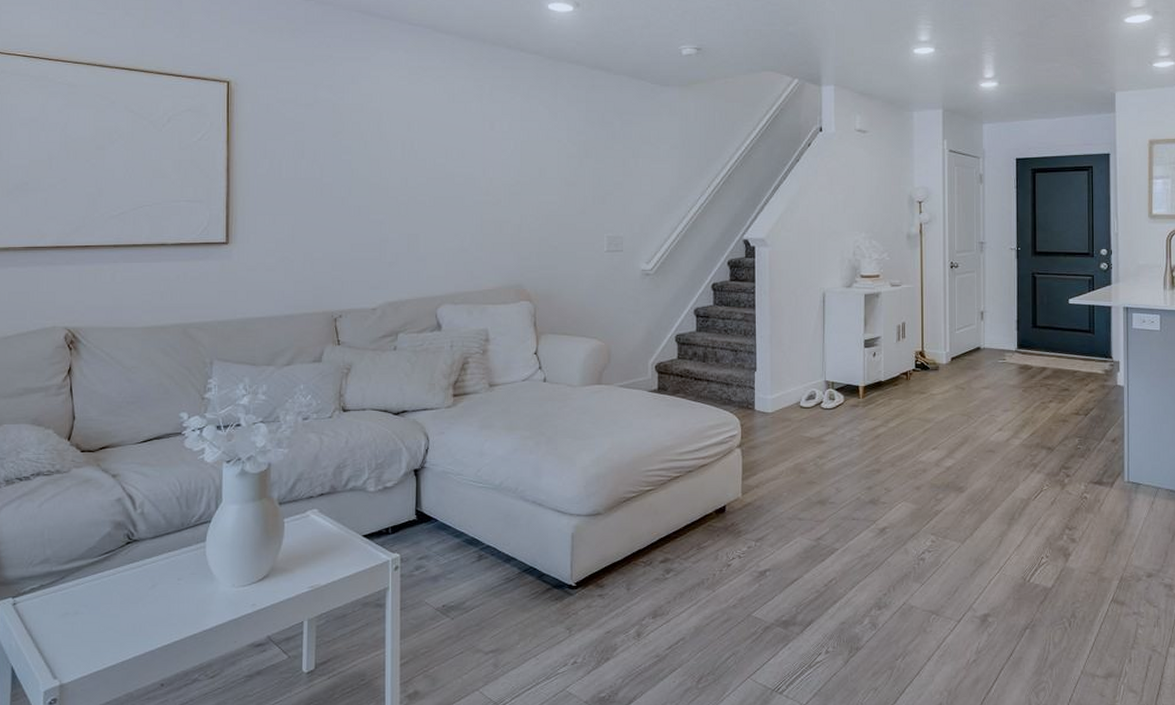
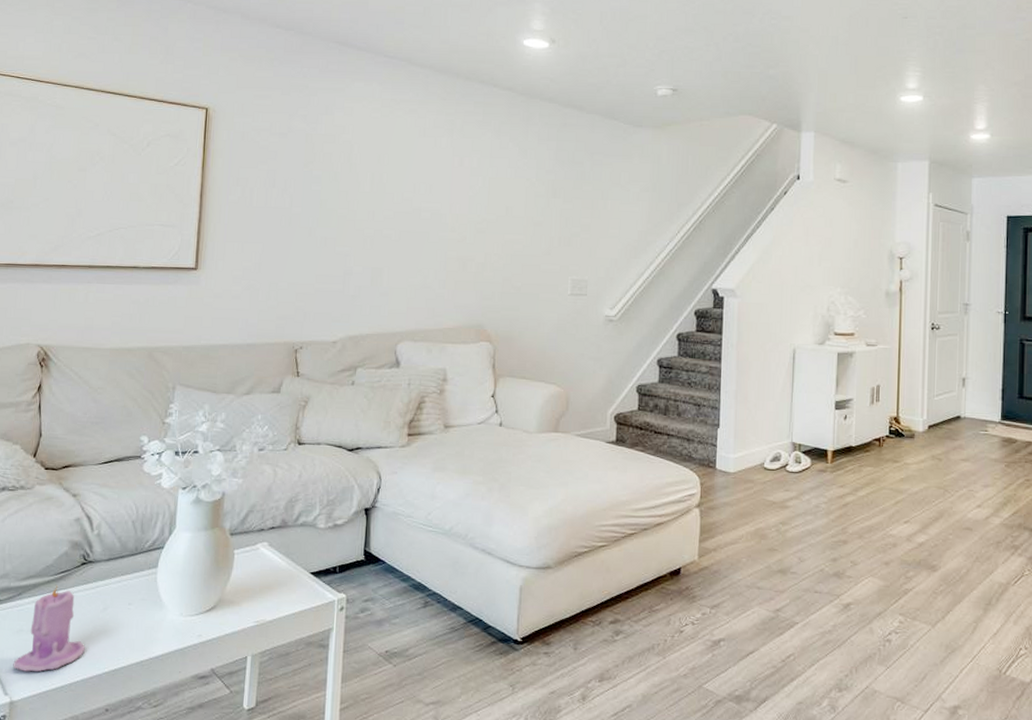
candle: none [60,566,135,654] -> present [13,585,85,672]

